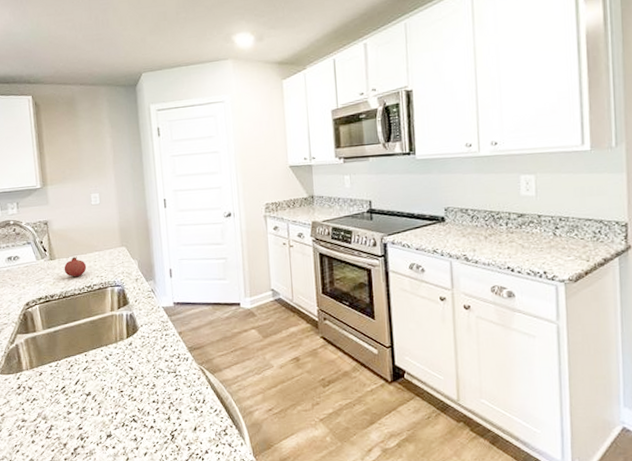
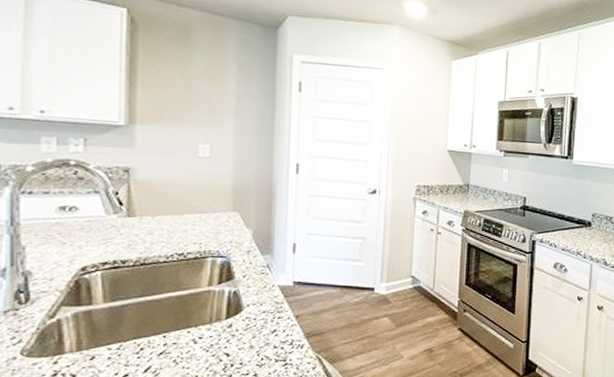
fruit: present [64,256,87,278] -> none [146,216,181,242]

